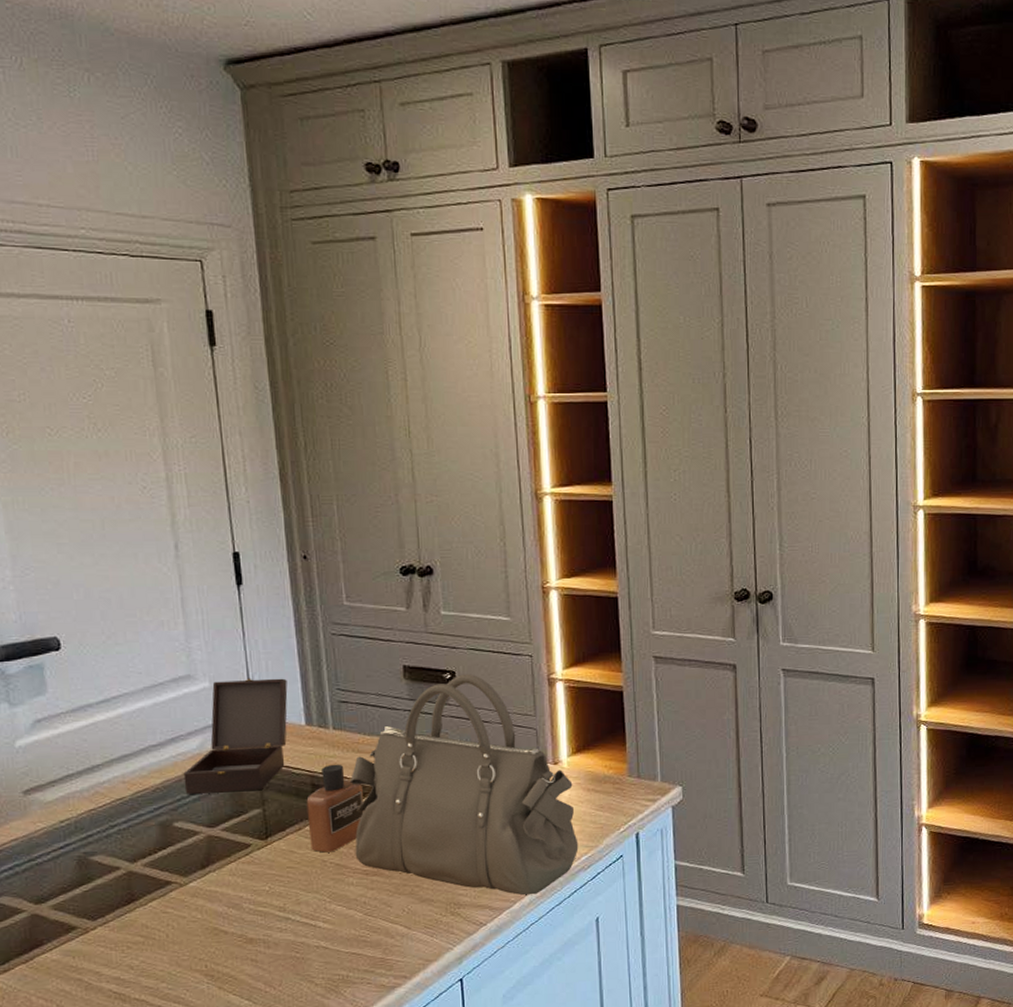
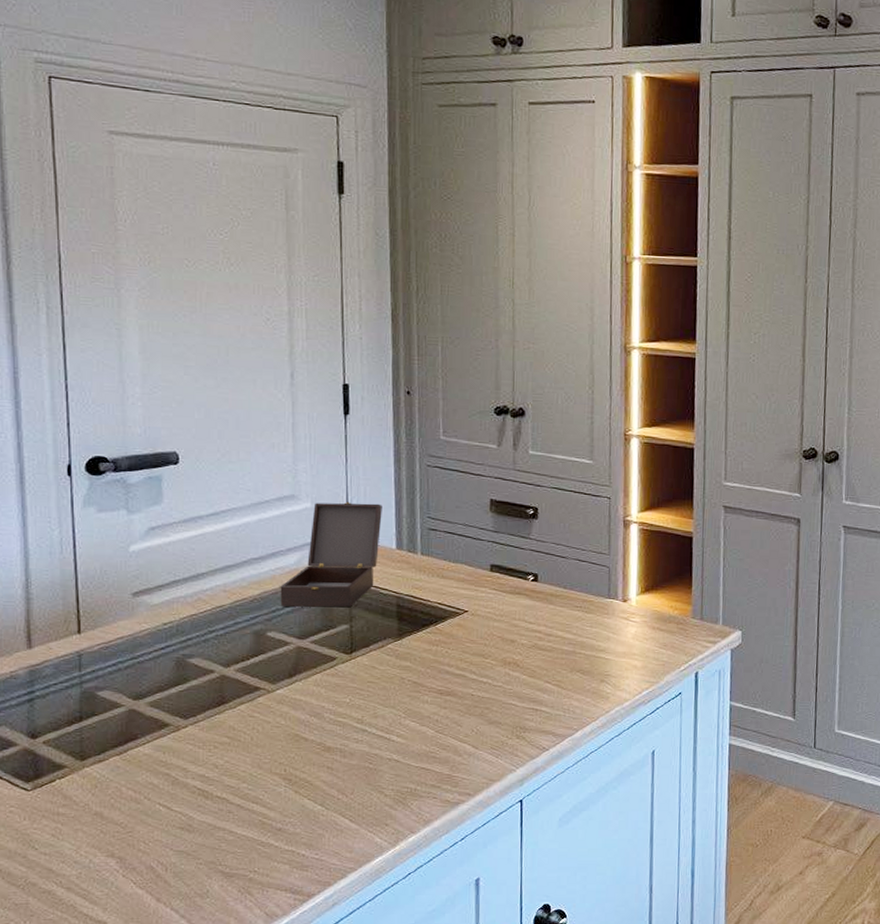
perfume: present [306,764,364,853] -> none [390,587,444,670]
shoulder bag: present [349,673,579,896] -> none [432,511,641,725]

